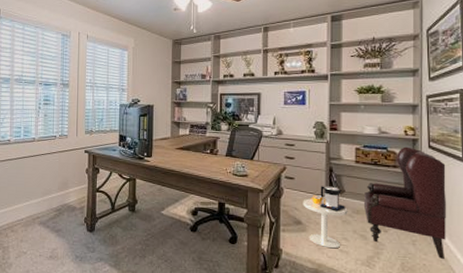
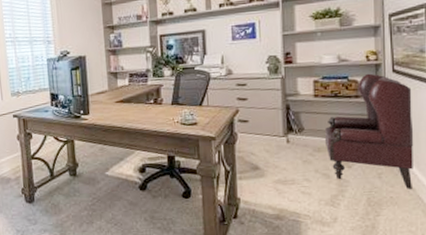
side table: present [303,186,348,249] -> none [259,125,308,192]

